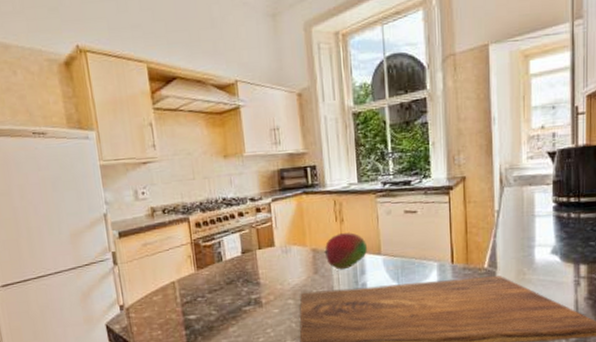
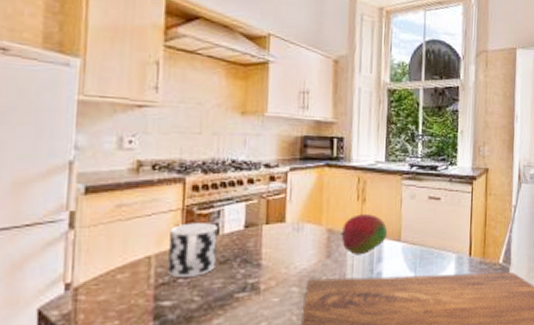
cup: none [185,252,224,297] -> present [168,223,218,278]

